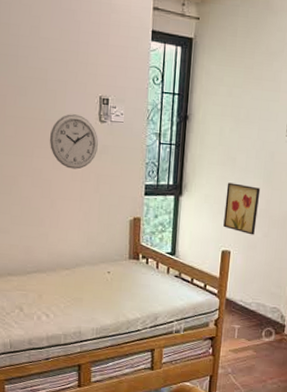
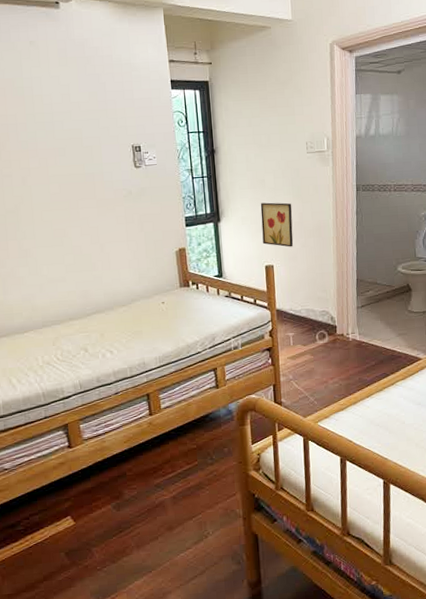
wall clock: present [49,114,98,170] -> none [91,164,137,214]

